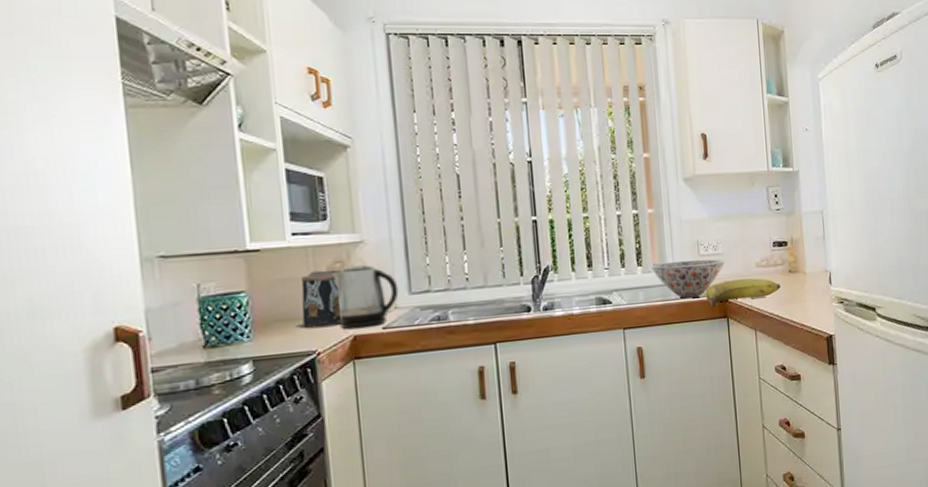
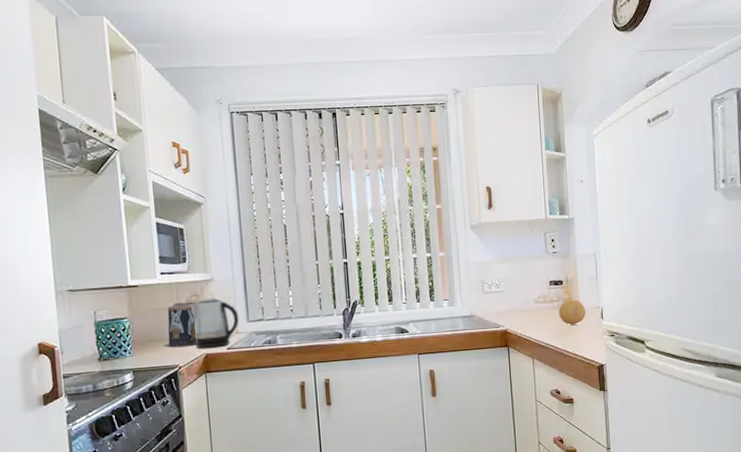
bowl: present [650,259,725,299] -> none [441,295,506,329]
banana: present [705,278,781,308] -> none [488,313,557,338]
fruit: none [783,262,813,291] -> present [558,299,586,325]

